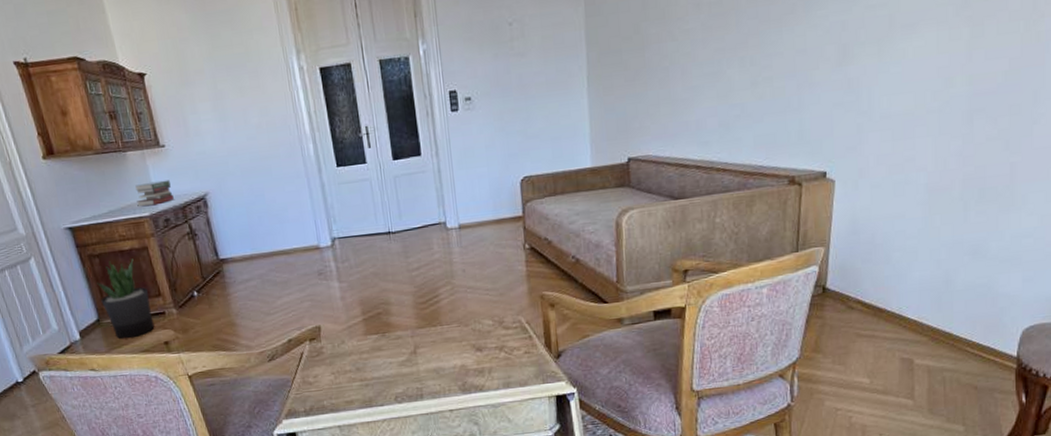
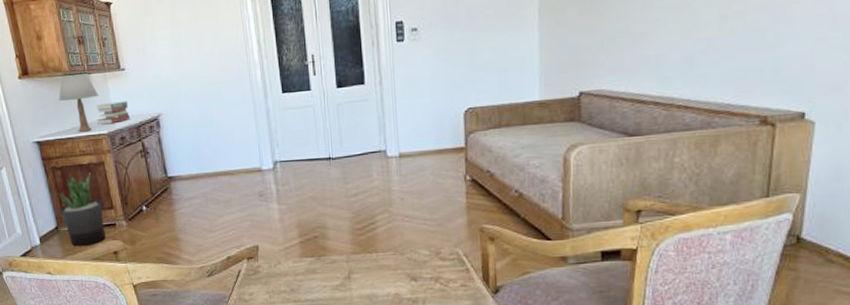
table lamp: none [91,149,138,216] -> present [58,71,99,132]

